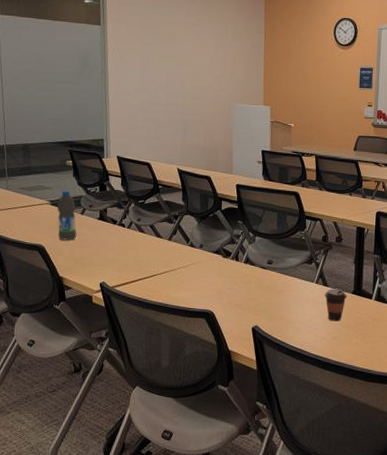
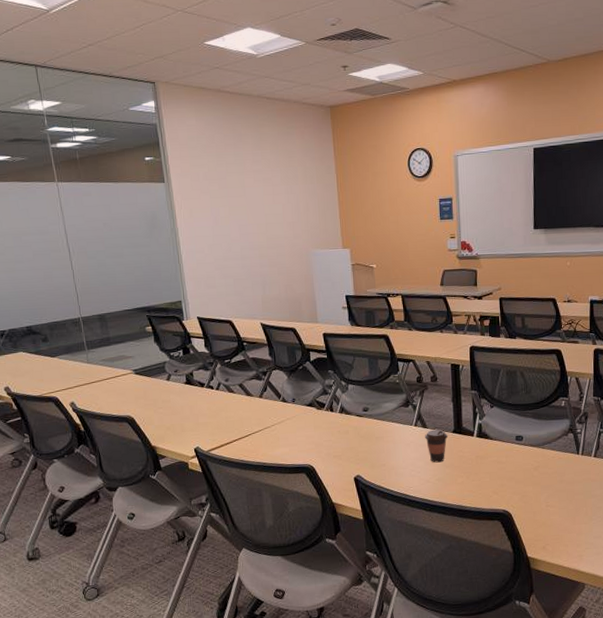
water bottle: present [57,190,77,241] -> none [141,357,165,409]

